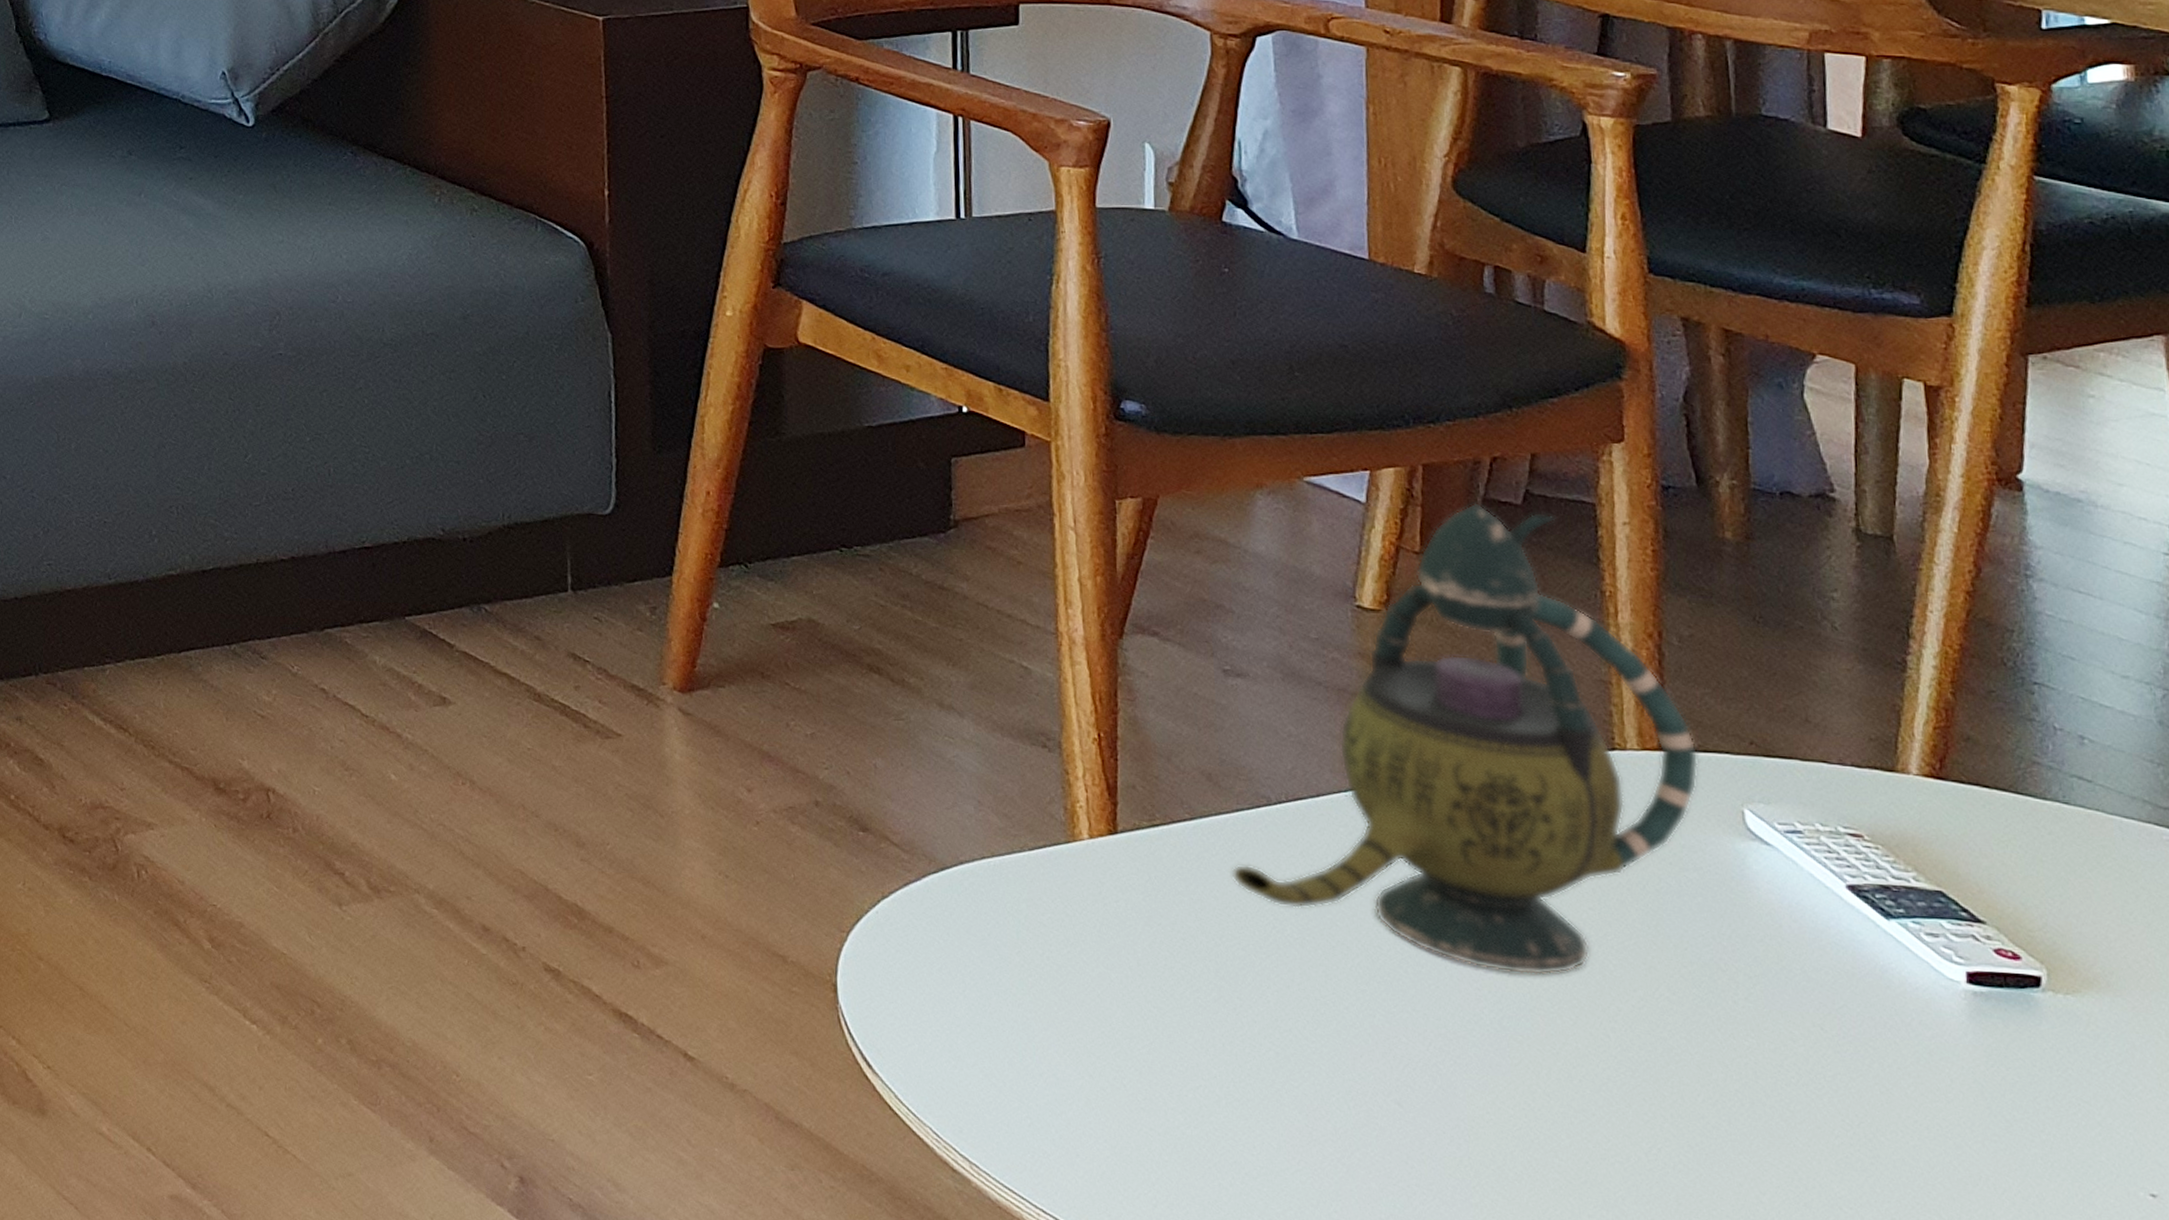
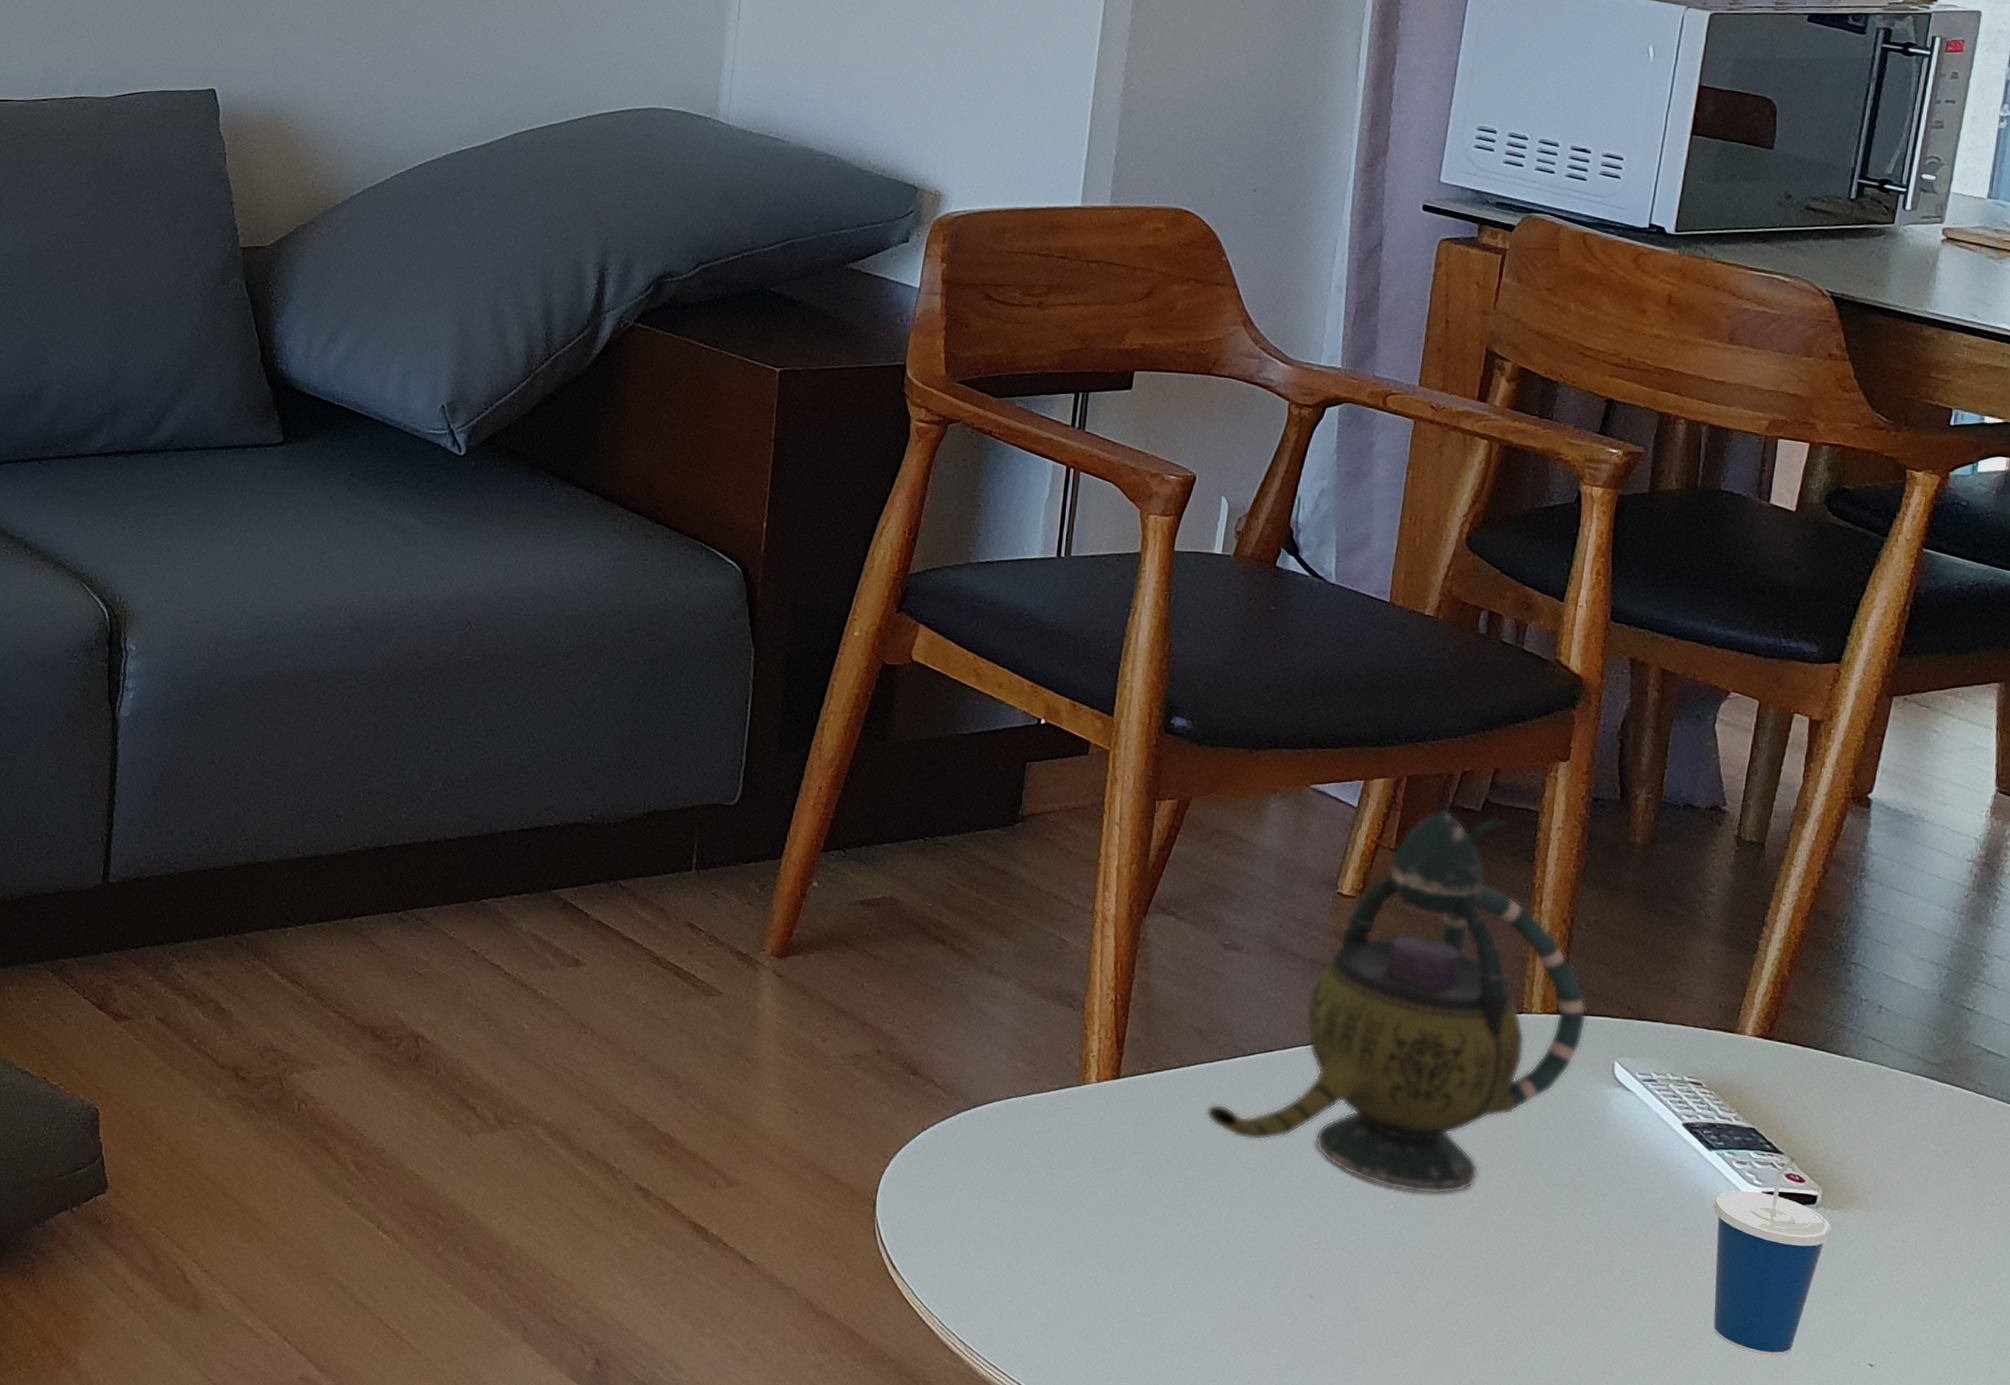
cup: none [1904,928,2069,1184] -> present [1712,1157,1832,1357]

